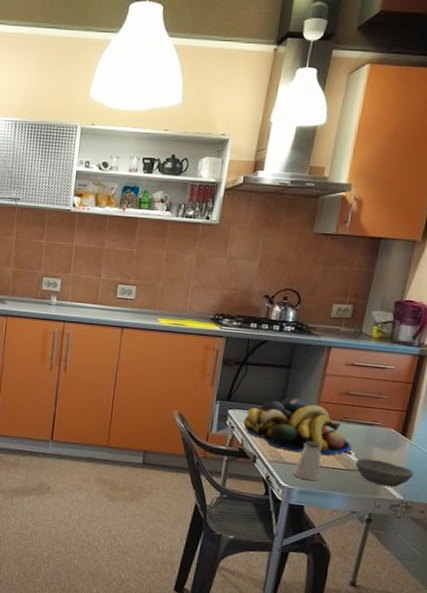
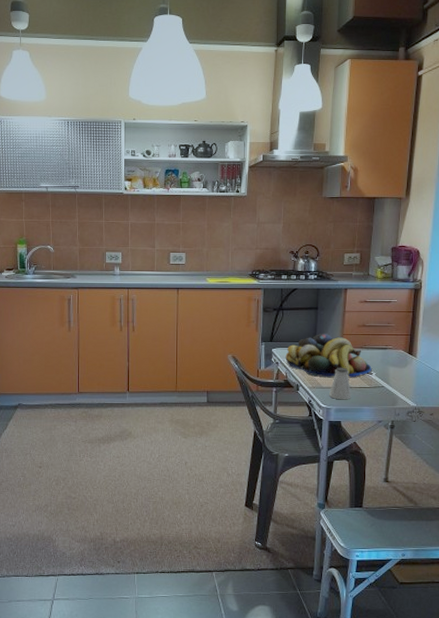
bowl: present [355,458,414,487] -> none [376,376,422,397]

